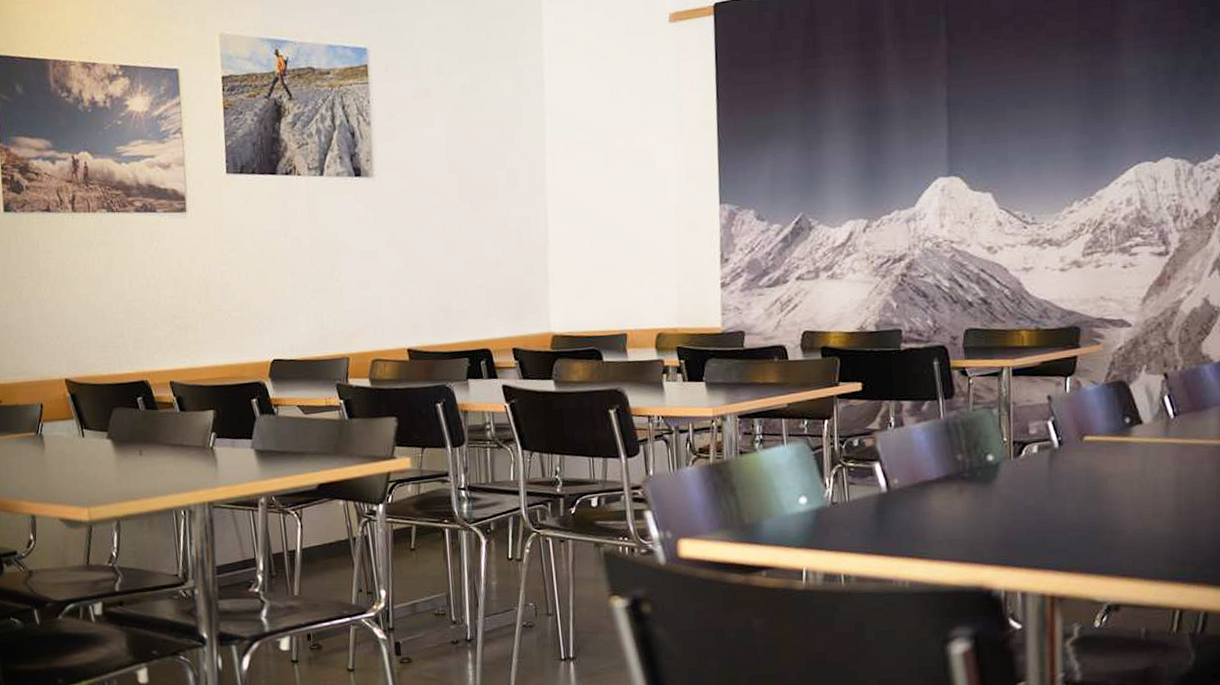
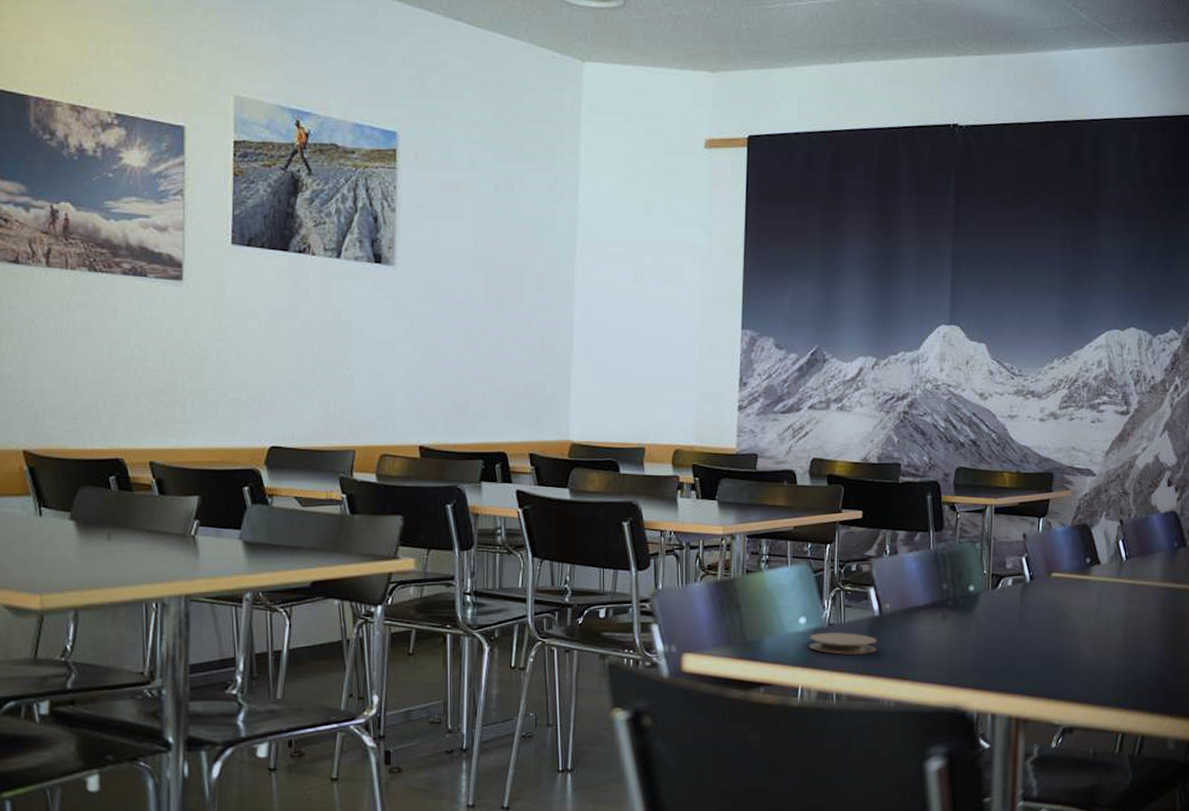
coaster: none [811,510,887,535] -> present [809,631,878,656]

